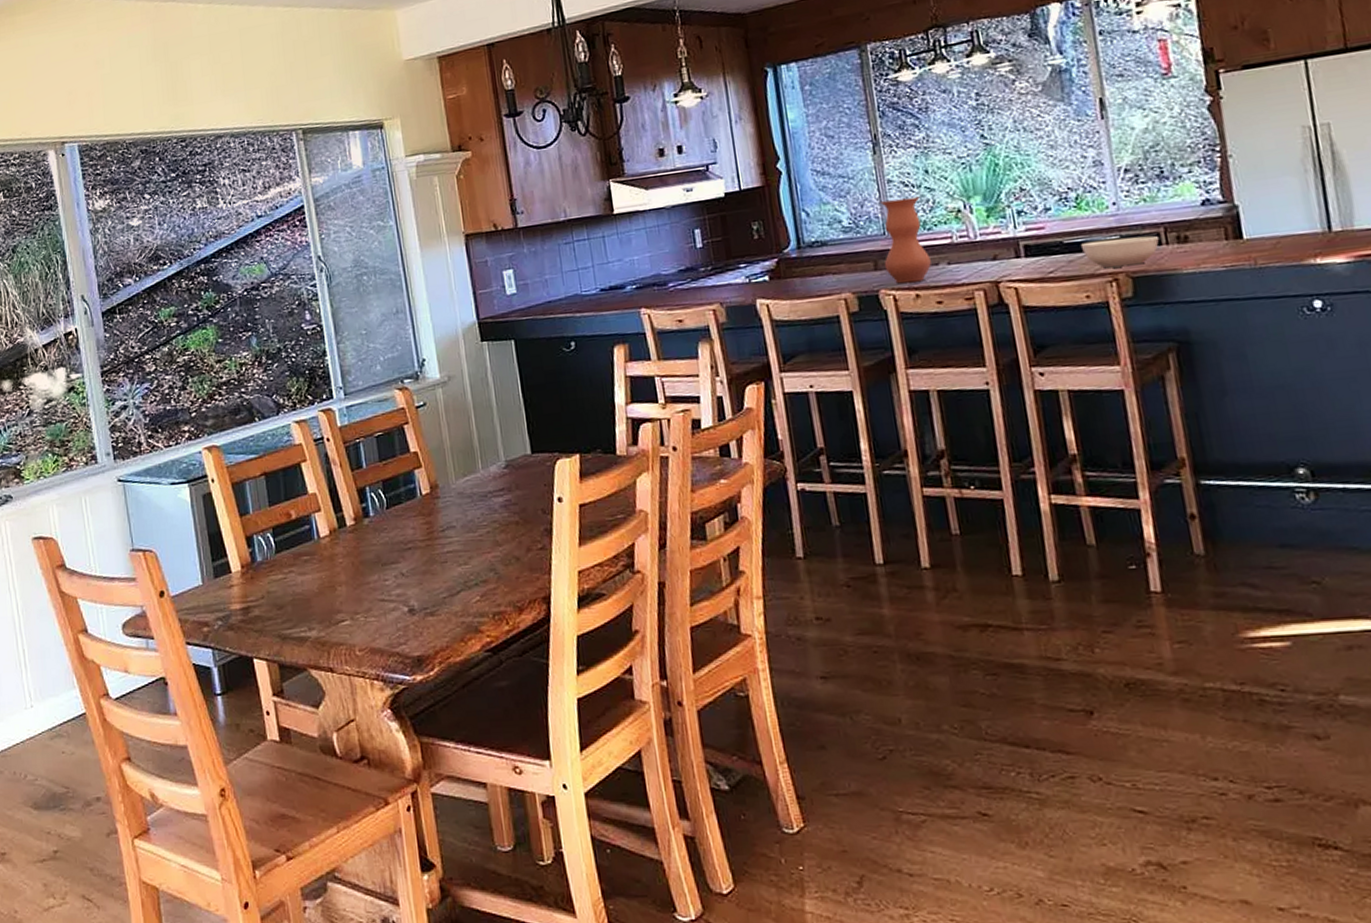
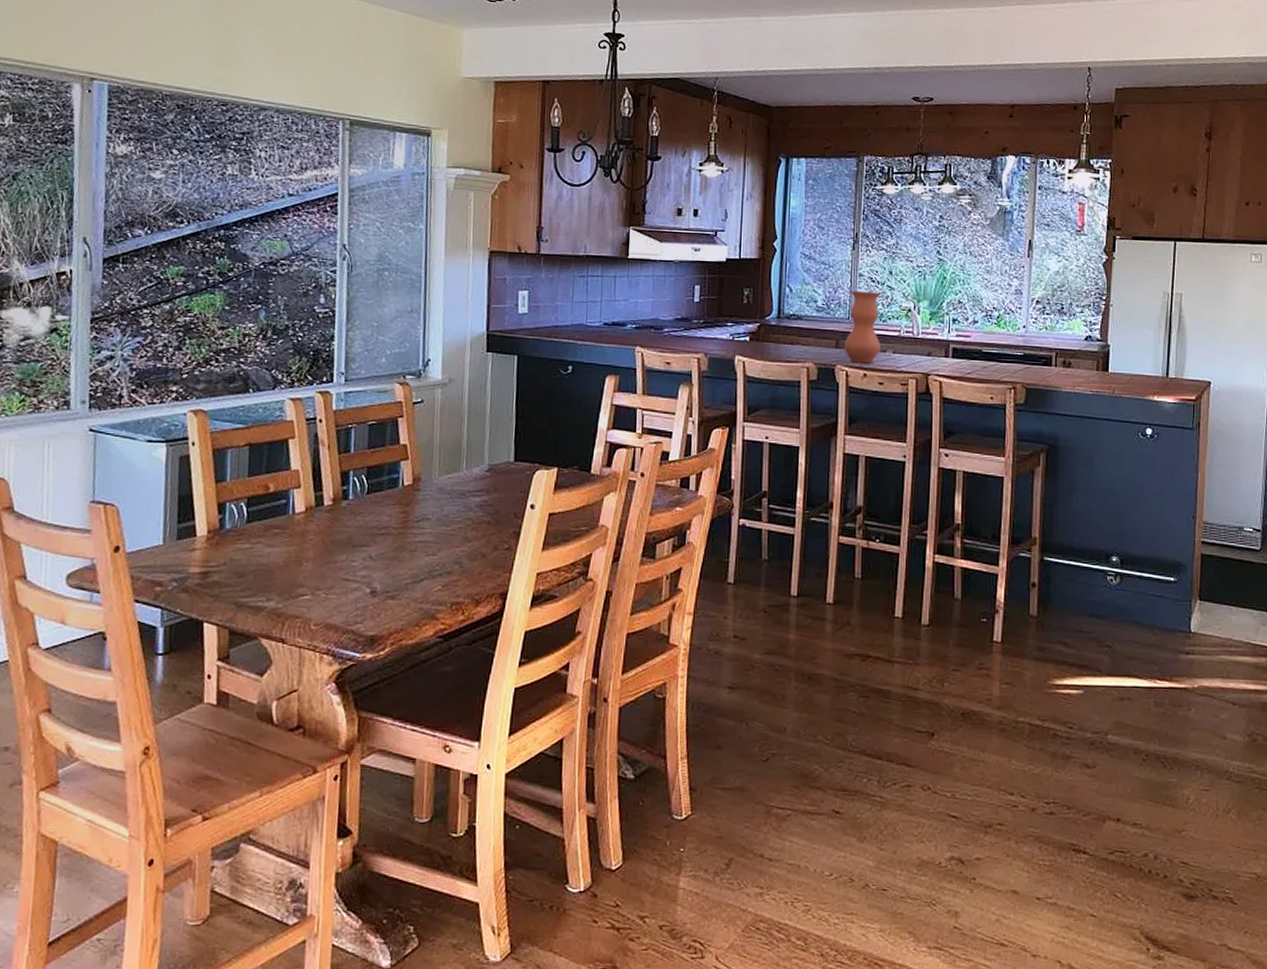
bowl: present [1081,235,1159,269] -> none [995,354,1050,379]

